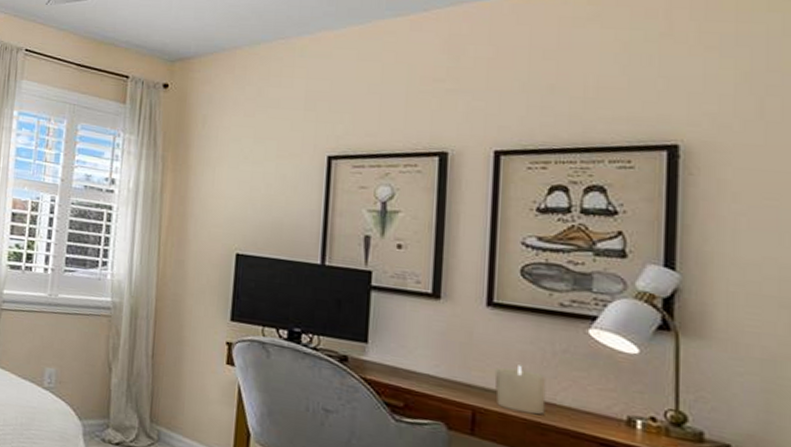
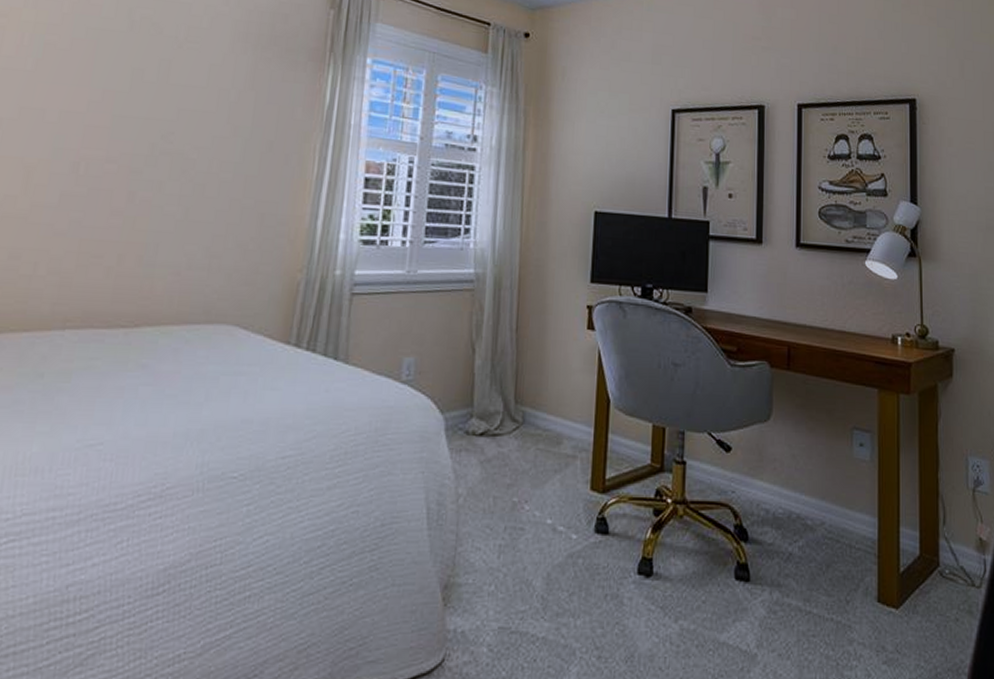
candle: present [494,365,547,415] -> none [803,299,839,343]

